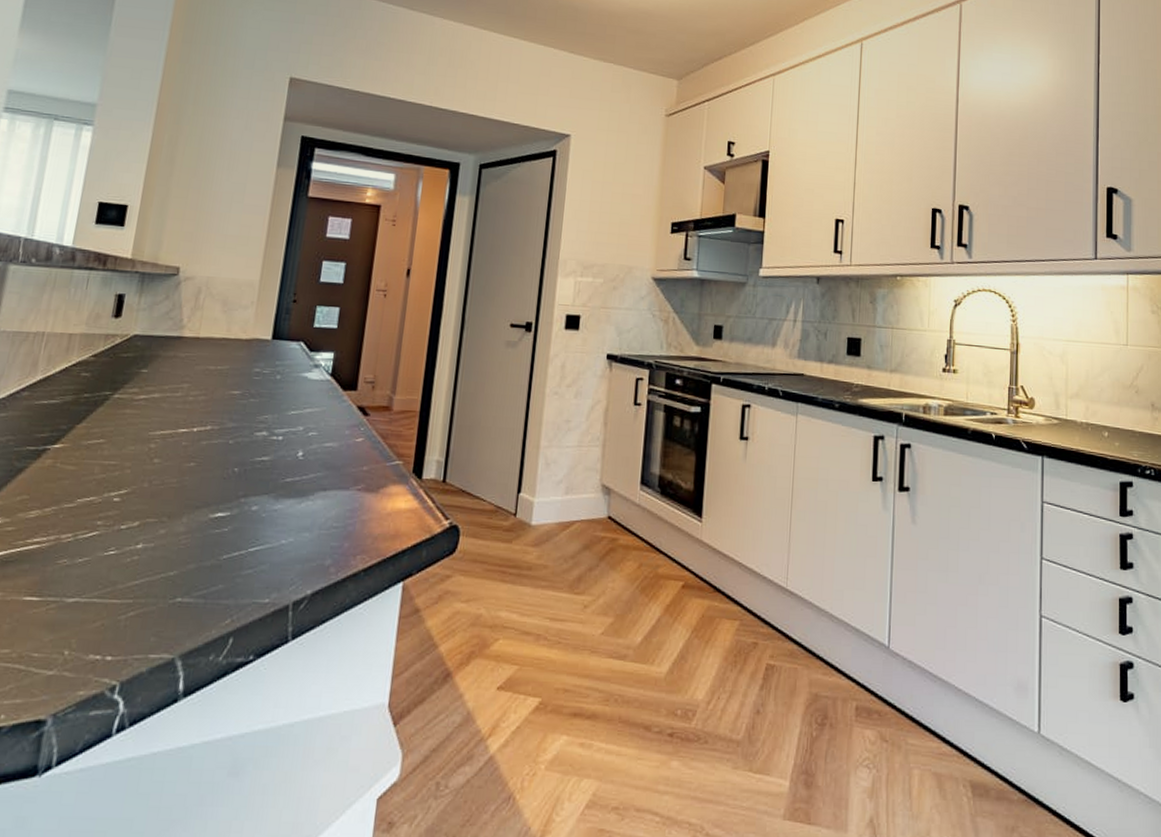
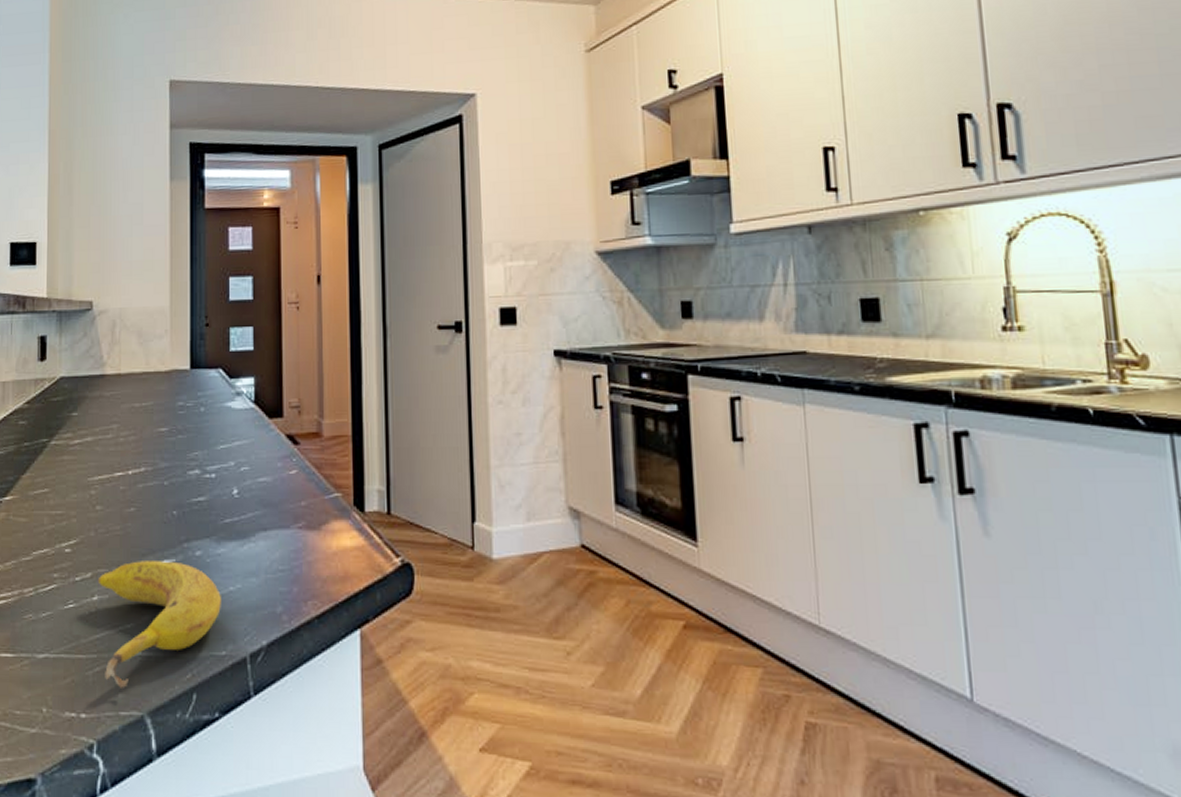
fruit: none [138,512,273,632] -> present [97,561,222,688]

